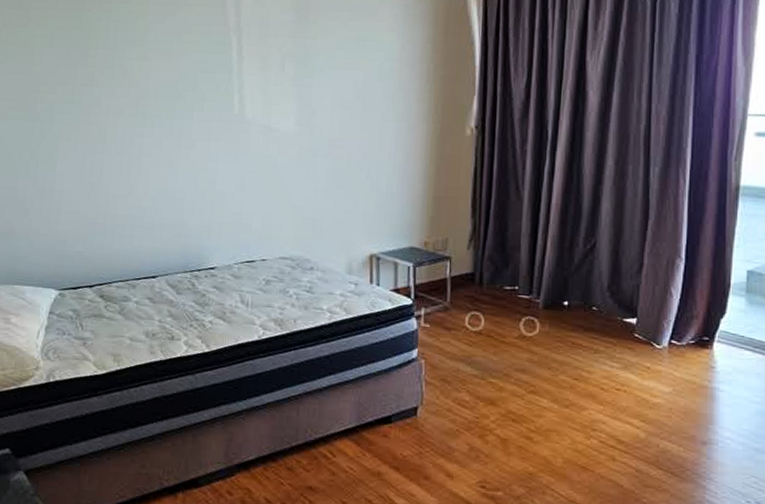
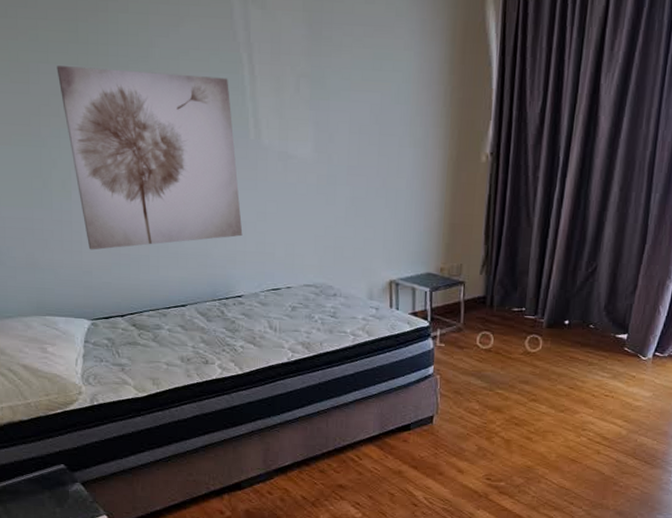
wall art: none [58,49,221,219] -> present [56,66,243,250]

